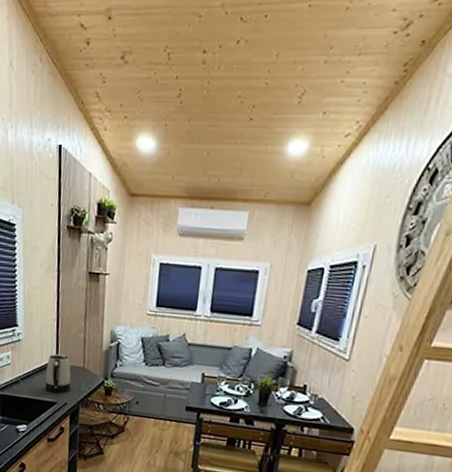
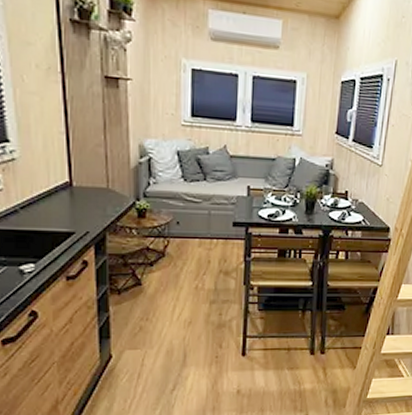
kettle: present [45,353,71,393] -> none [57,173,93,220]

